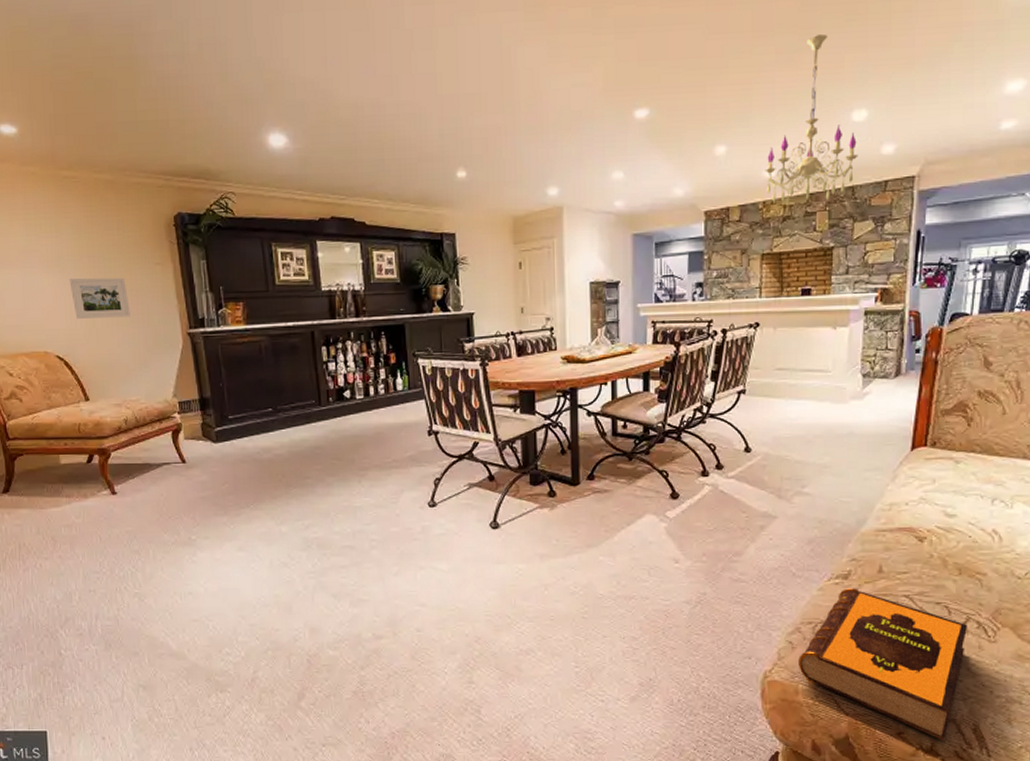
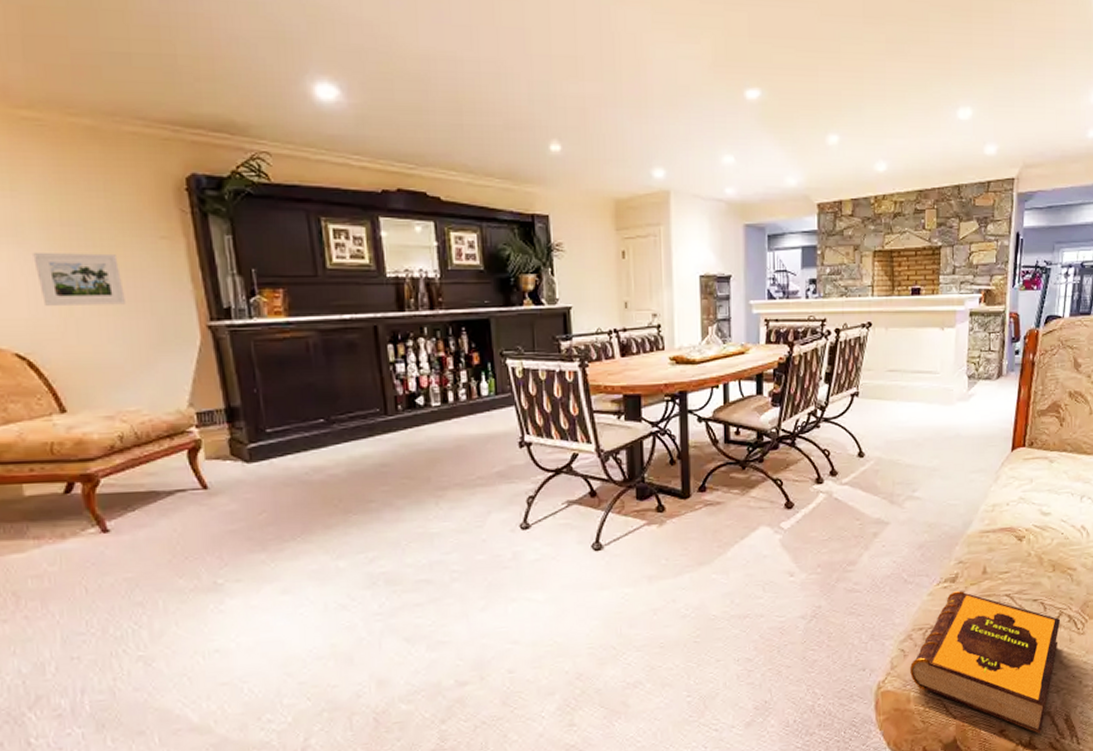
chandelier: present [764,34,858,206] -> none [876,27,964,202]

